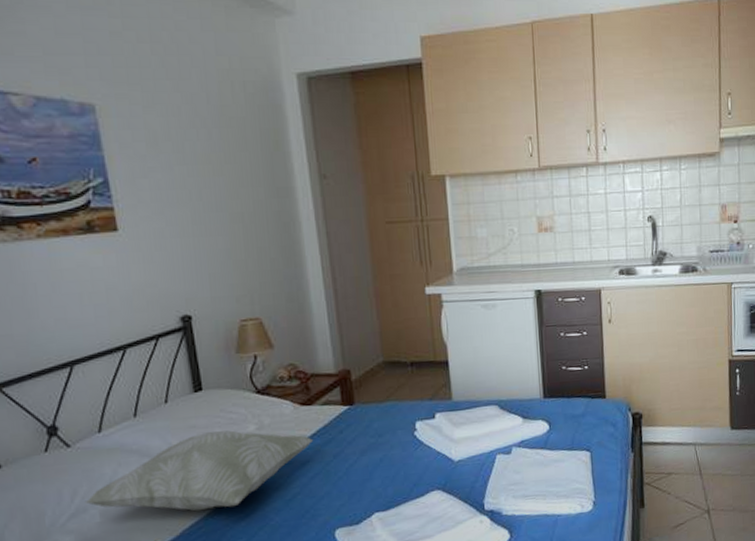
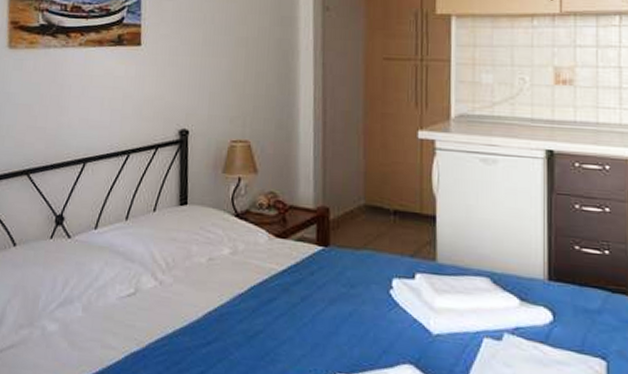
decorative pillow: present [84,430,314,512] -> none [72,248,284,331]

